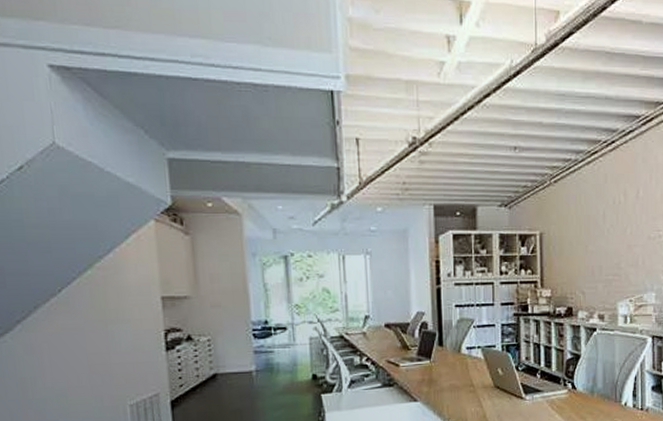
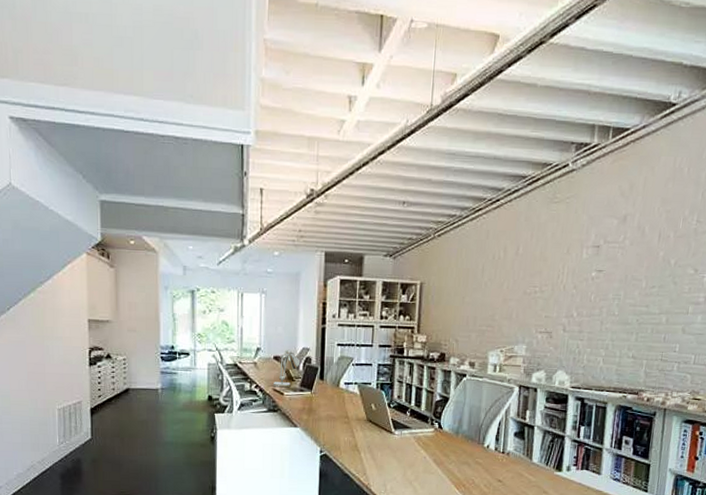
desk lamp: none [386,315,416,359] -> present [272,349,301,388]

